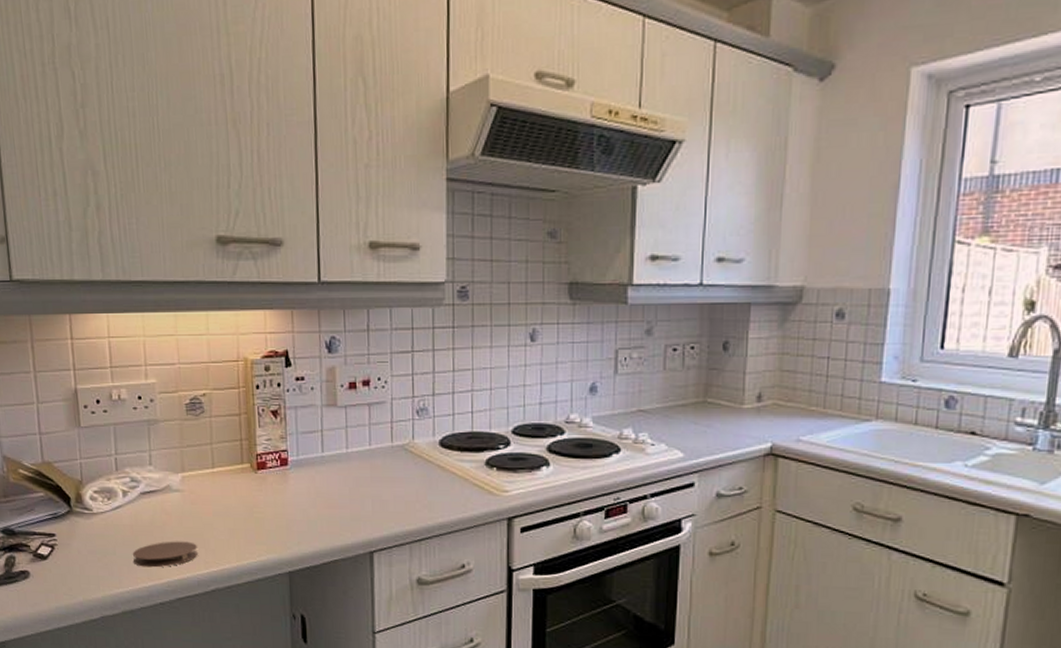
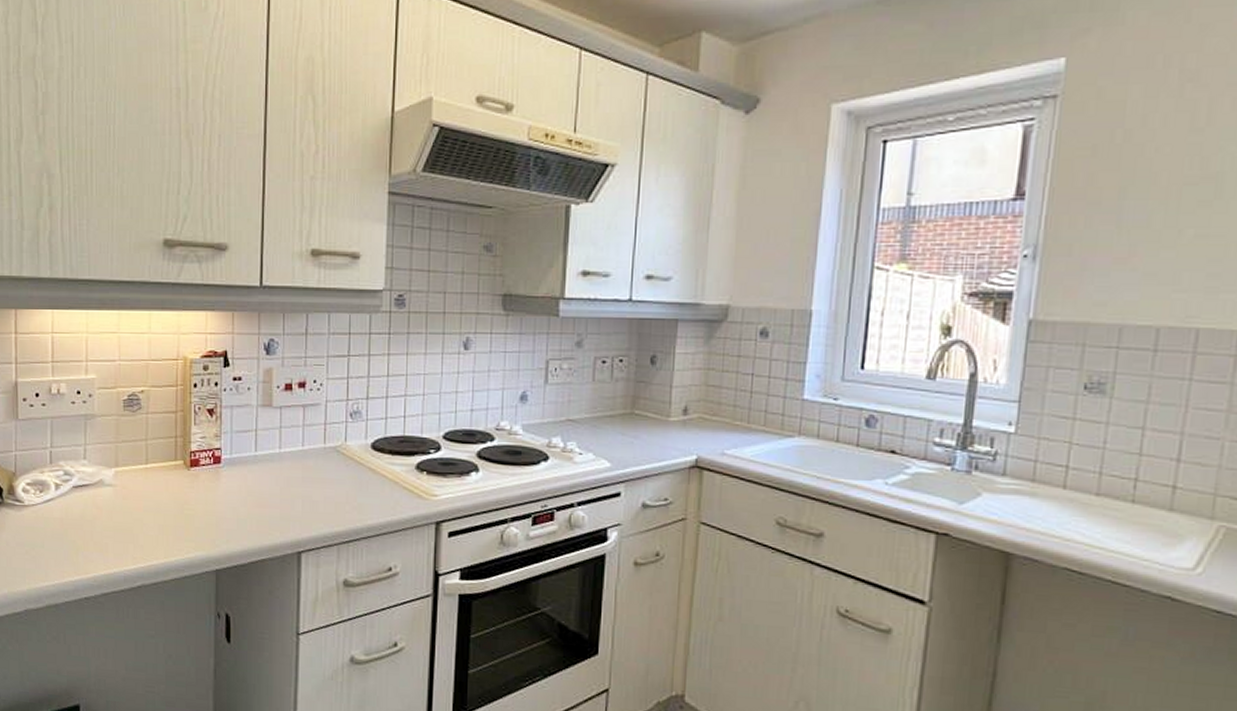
coaster: present [132,541,198,568] -> none [60,535,126,562]

